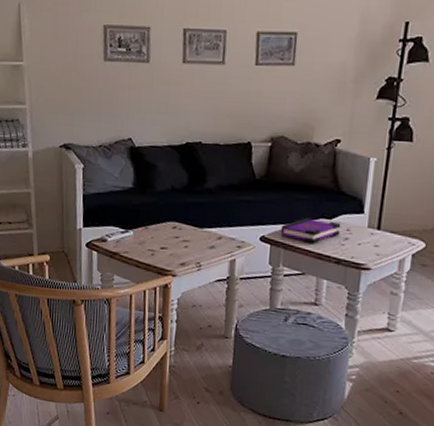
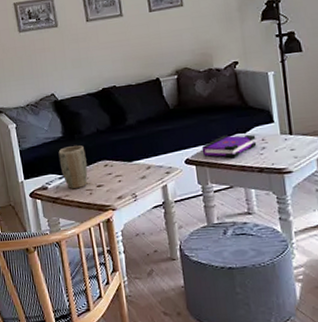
plant pot: none [124,200,155,247] -> present [58,145,88,189]

